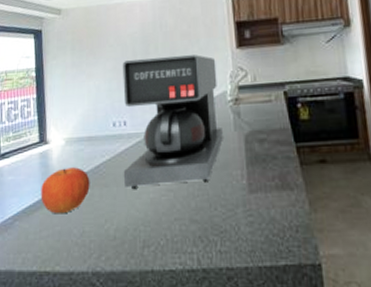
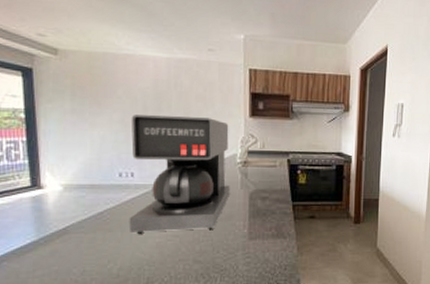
fruit: present [40,167,90,214] -> none [34,213,92,256]

